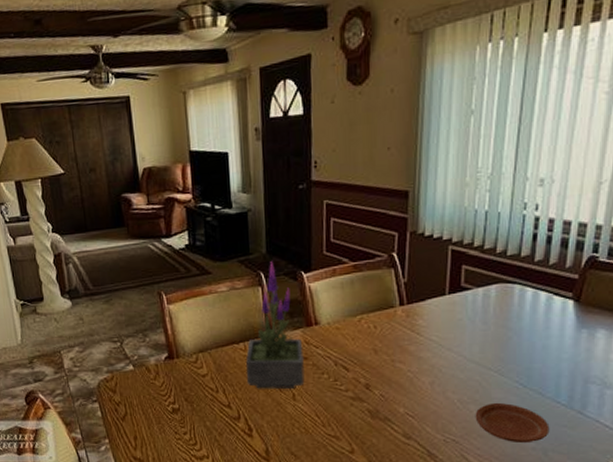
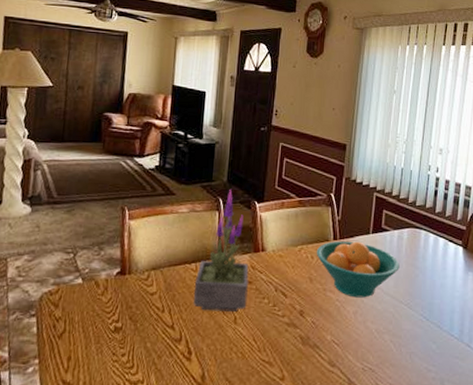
fruit bowl: none [379,305,486,367] -> present [316,240,400,298]
plate: present [475,403,550,444] -> none [388,334,446,373]

